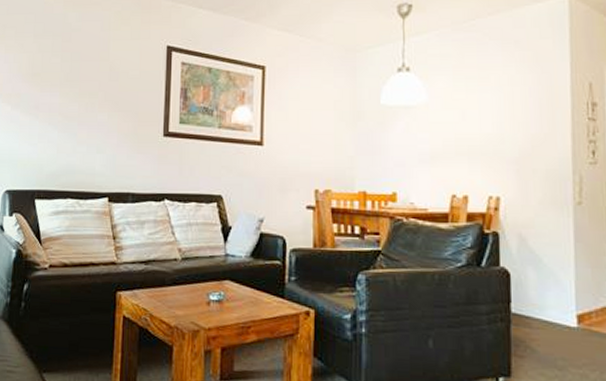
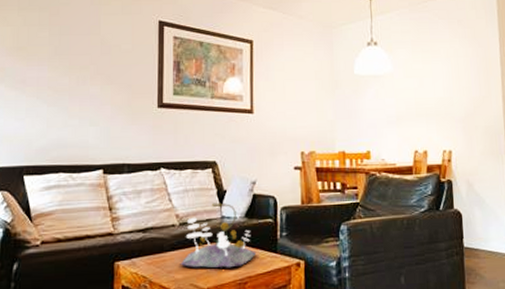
plant: none [181,239,262,310] -> present [180,202,257,268]

